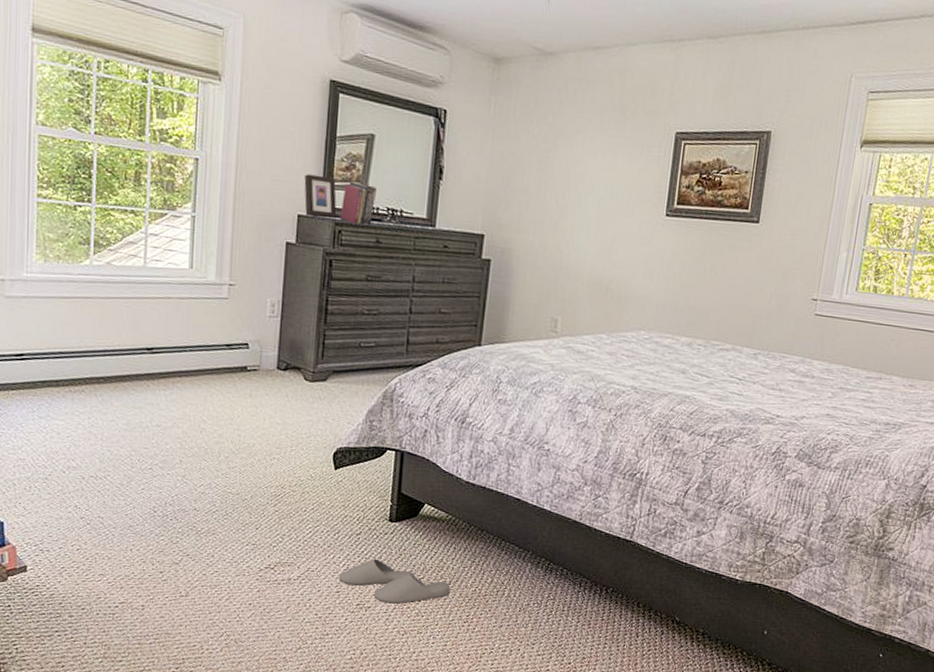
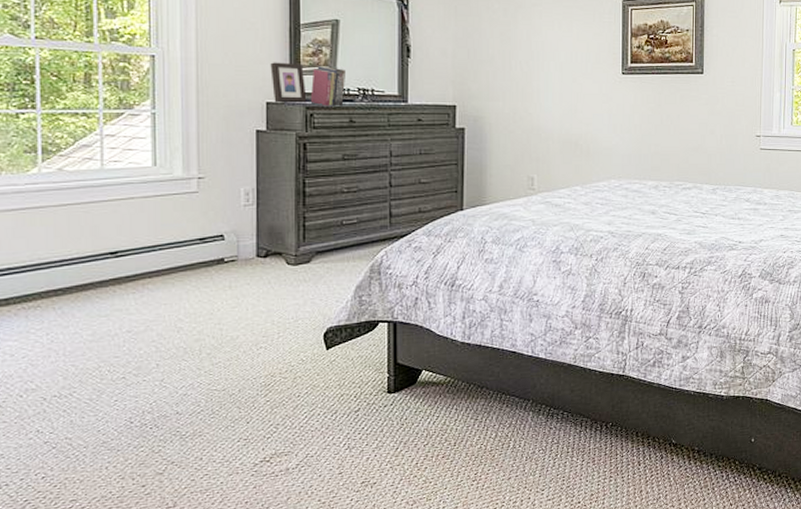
slippers: present [339,558,451,604] -> none [341,433,456,476]

